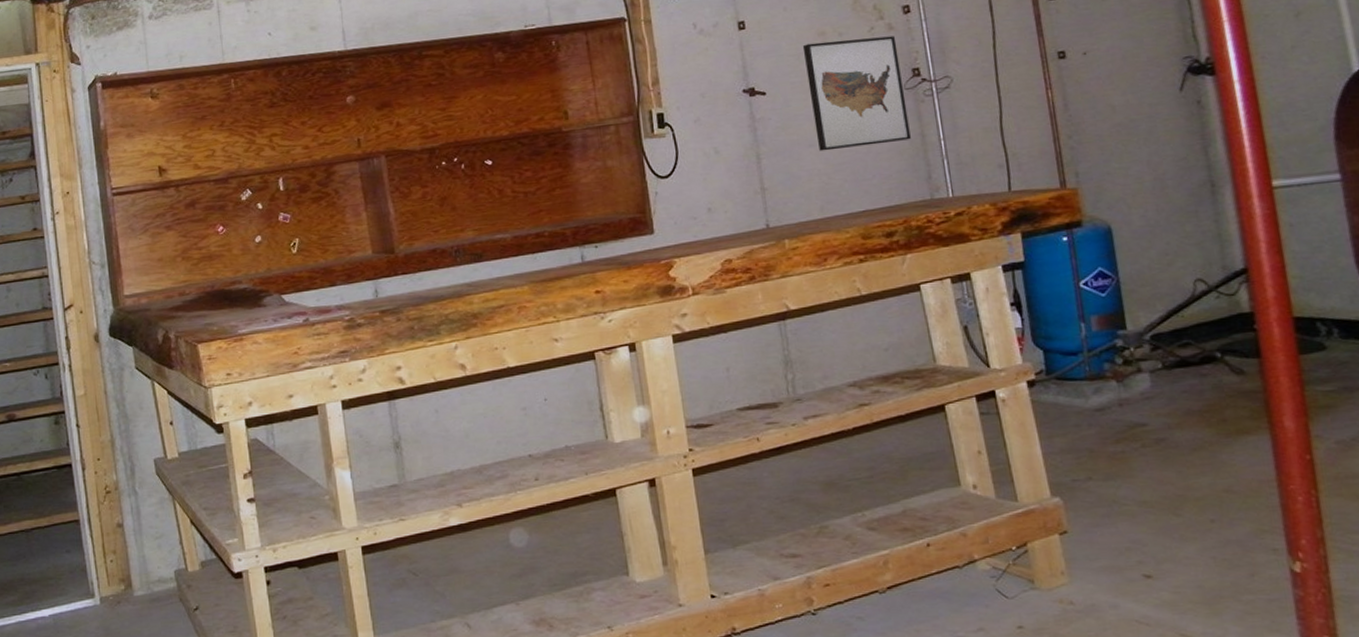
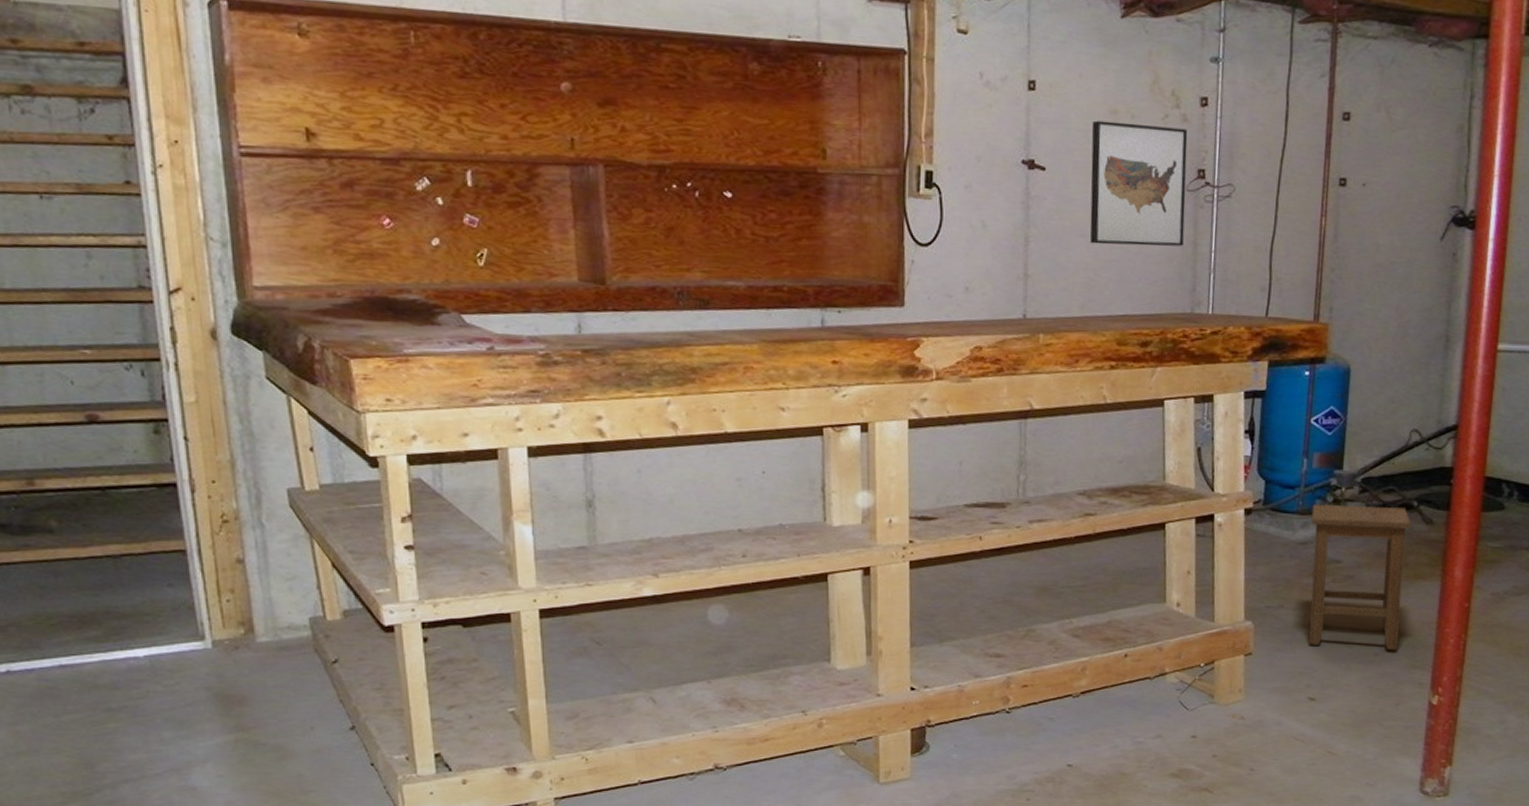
stool: none [1101,361,1236,517] -> present [1309,505,1411,649]

